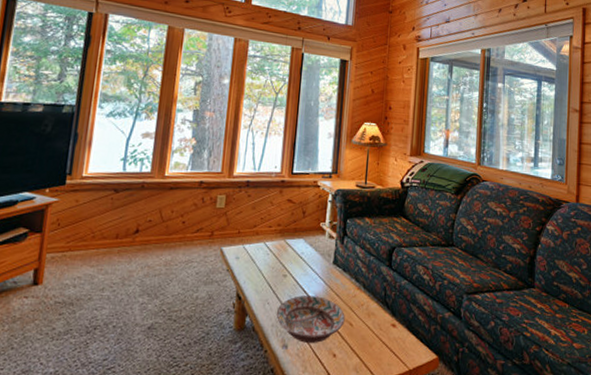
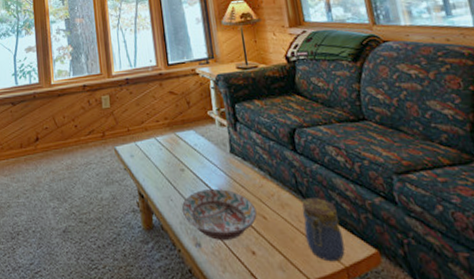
jar: none [382,309,414,365] -> present [302,198,345,262]

